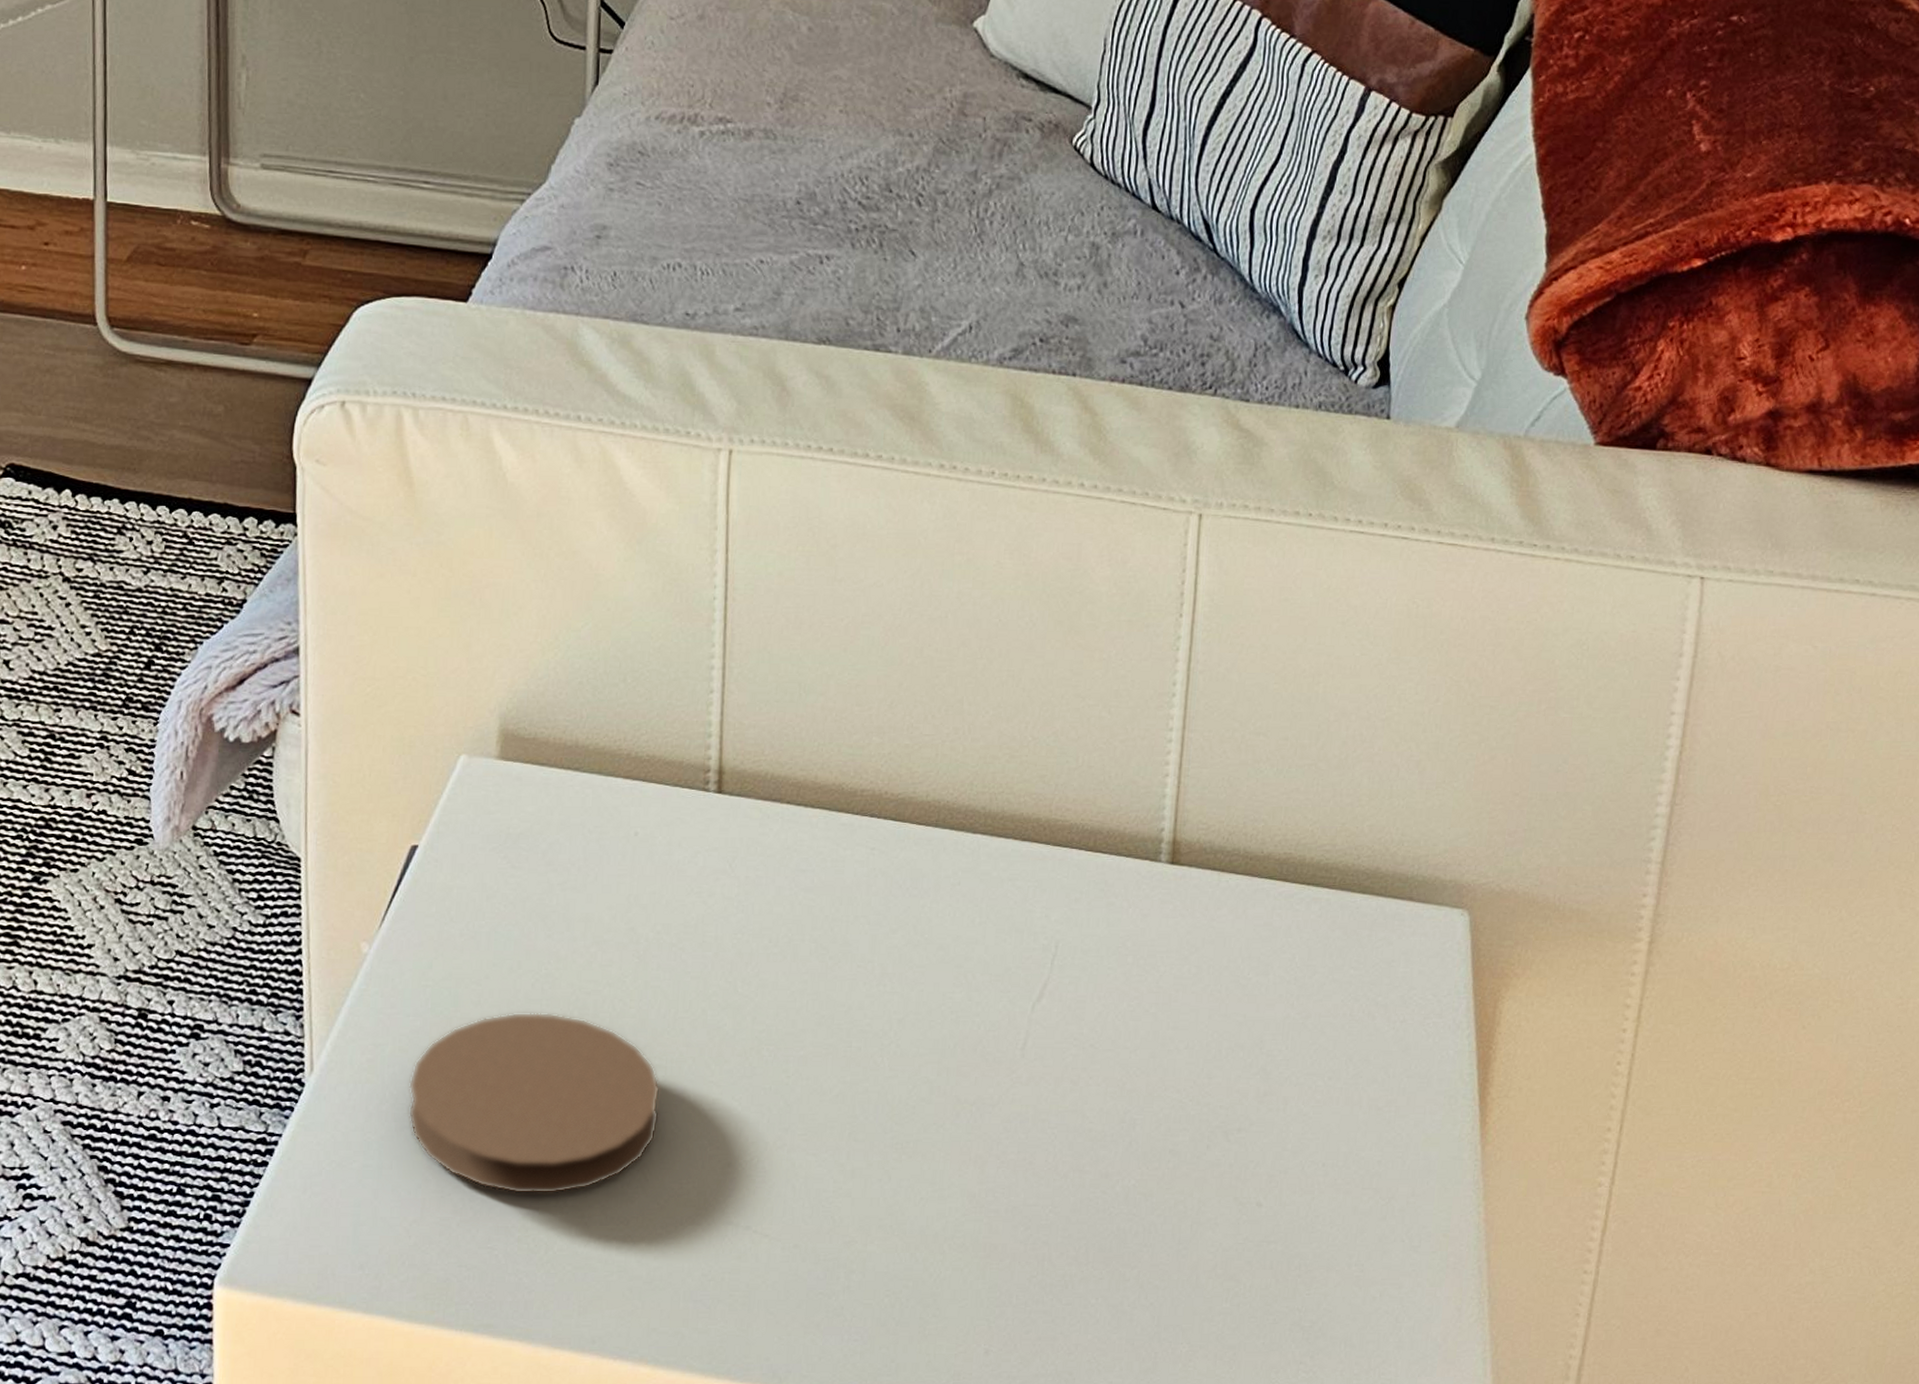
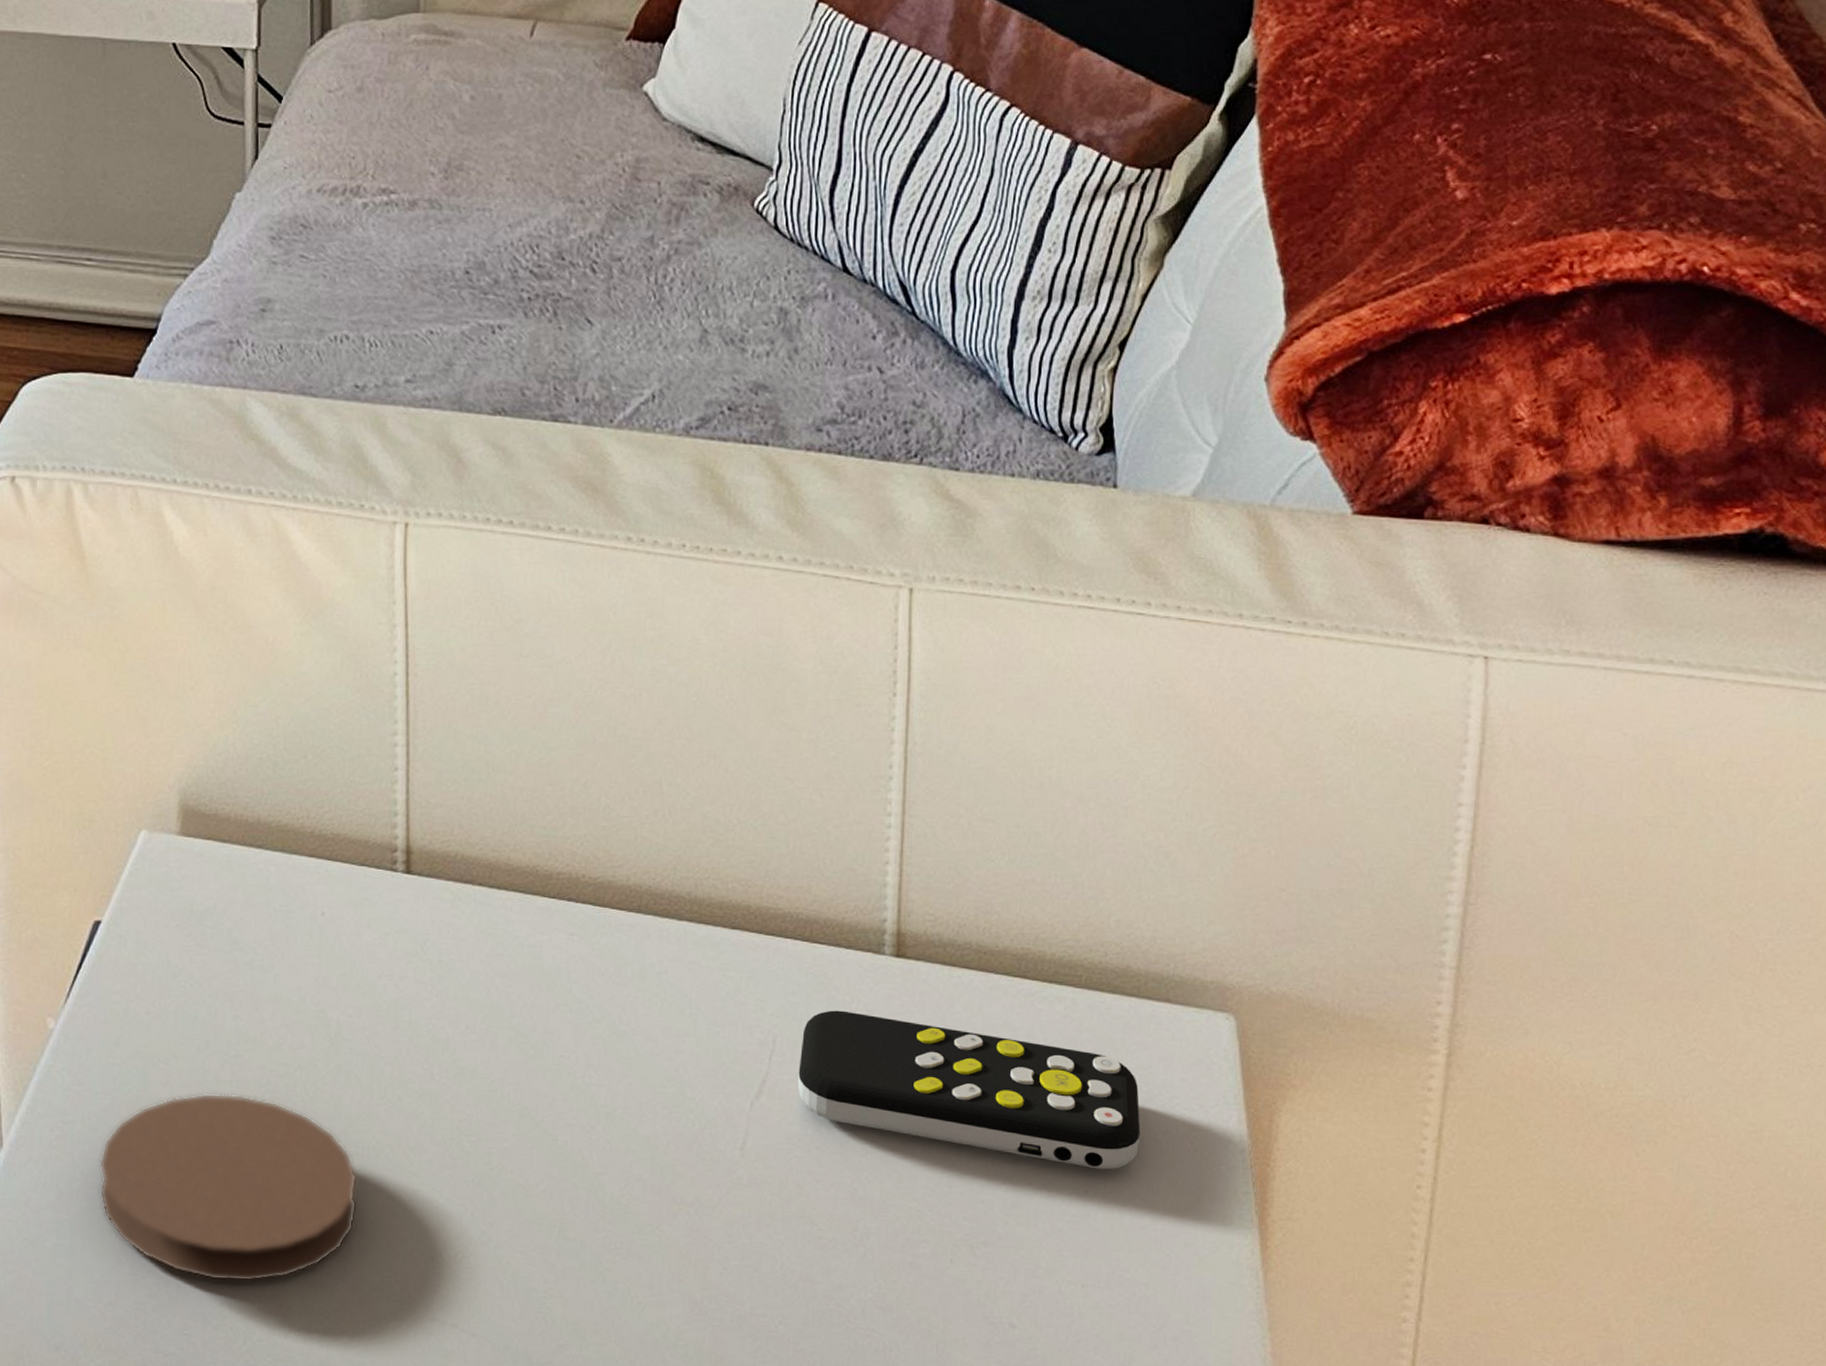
remote control: none [1076,915,1382,1057] -> present [798,1010,1141,1170]

